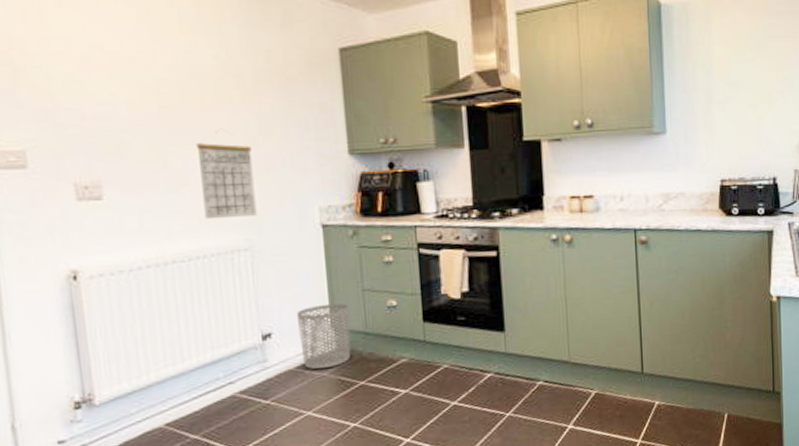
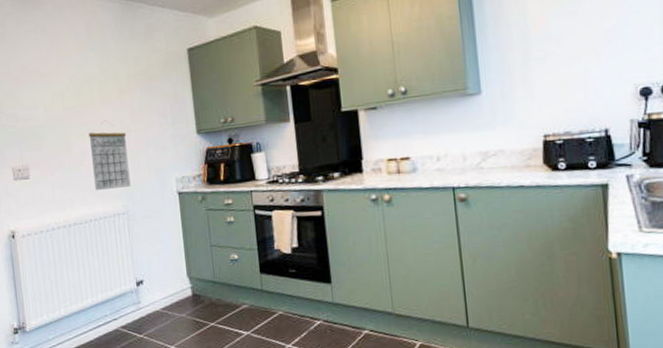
waste bin: present [297,303,351,370] -> none [161,256,203,311]

